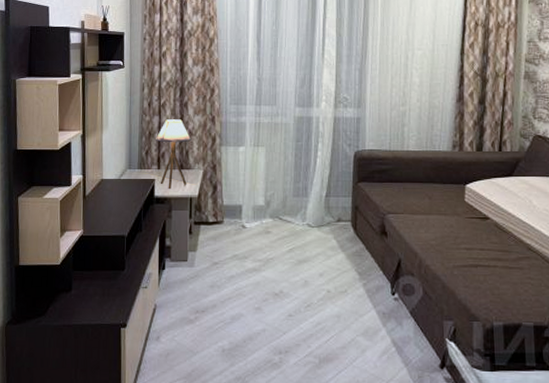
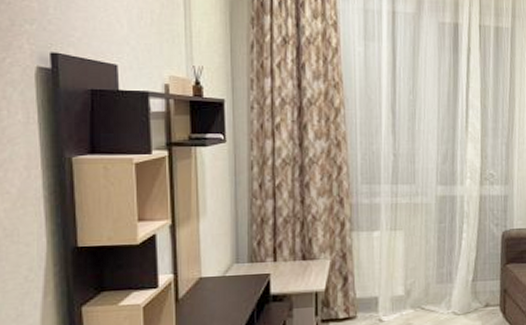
table lamp: present [155,118,192,190] -> none [269,201,316,285]

